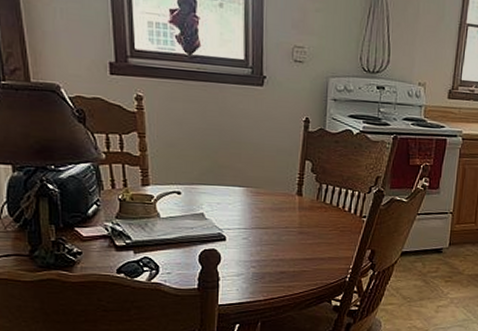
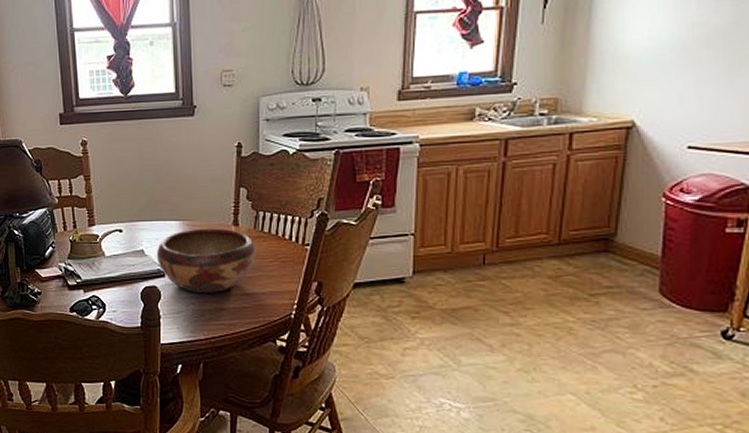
decorative bowl: none [217,195,317,258] -> present [156,228,256,293]

